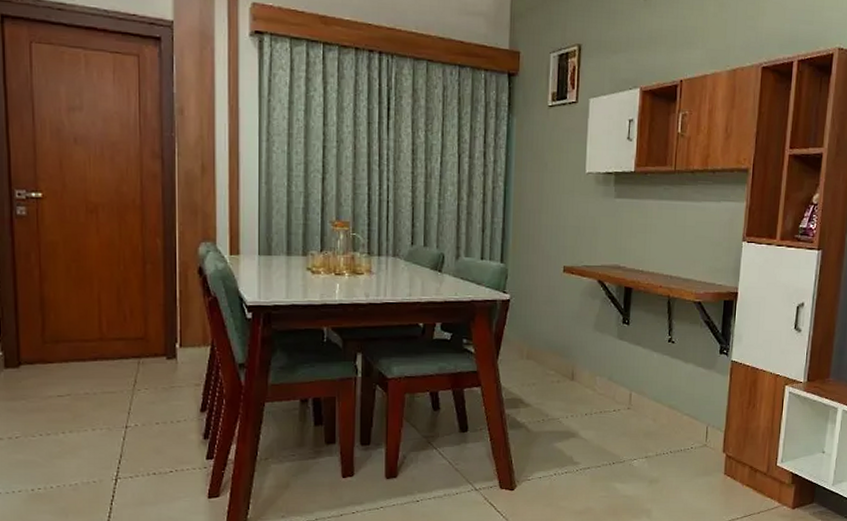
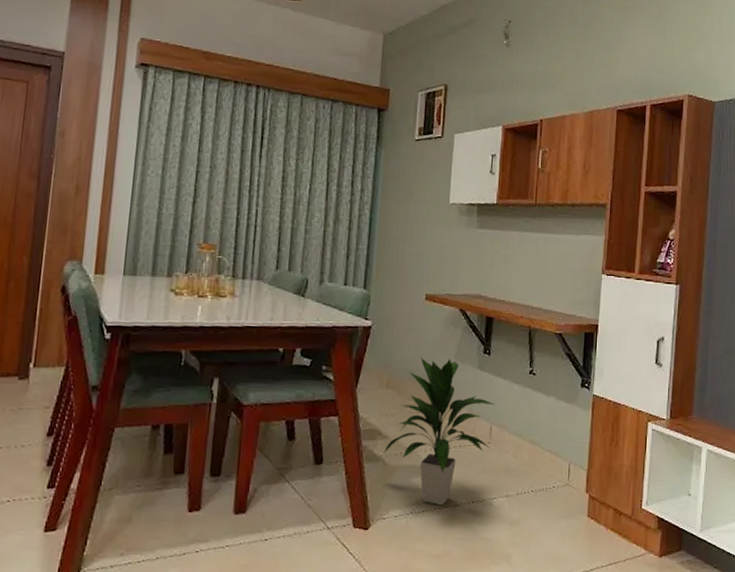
indoor plant: none [526,328,634,467] -> present [383,357,495,506]

